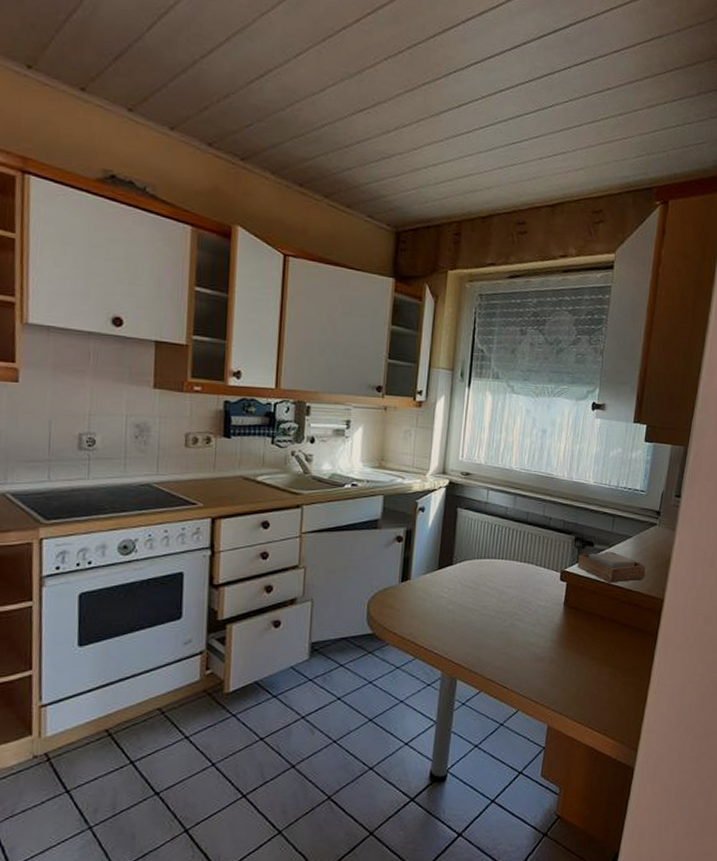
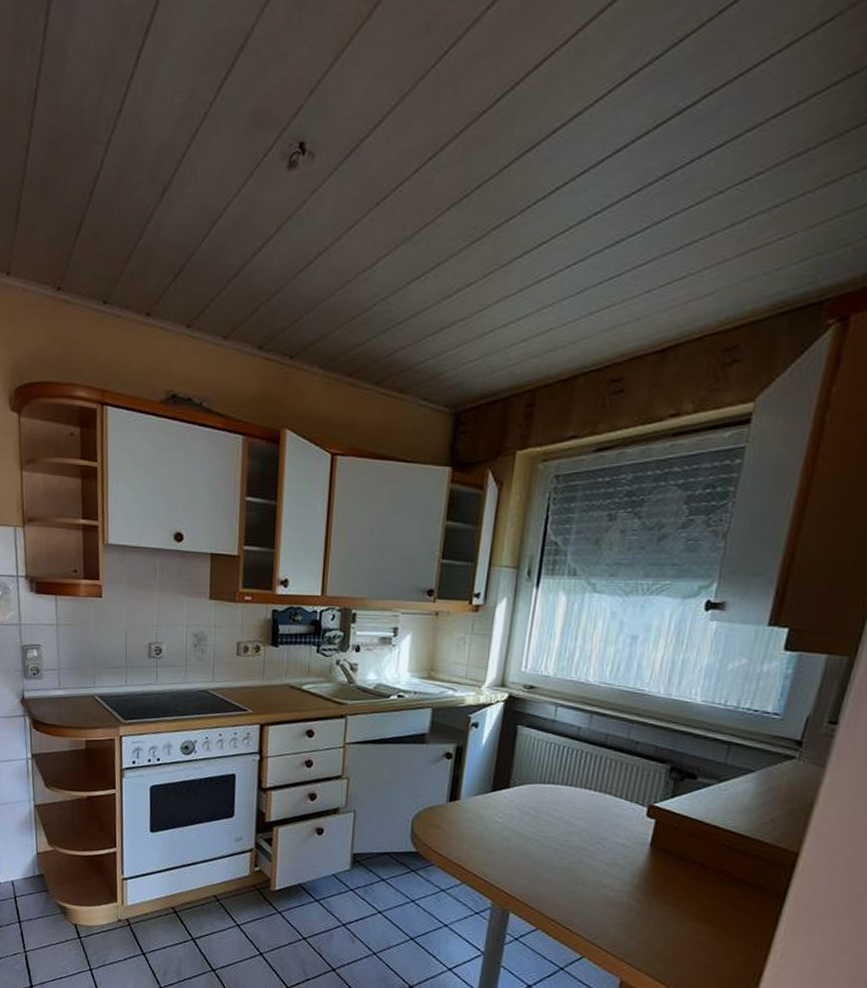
napkin holder: present [577,552,646,583] -> none [671,787,774,826]

